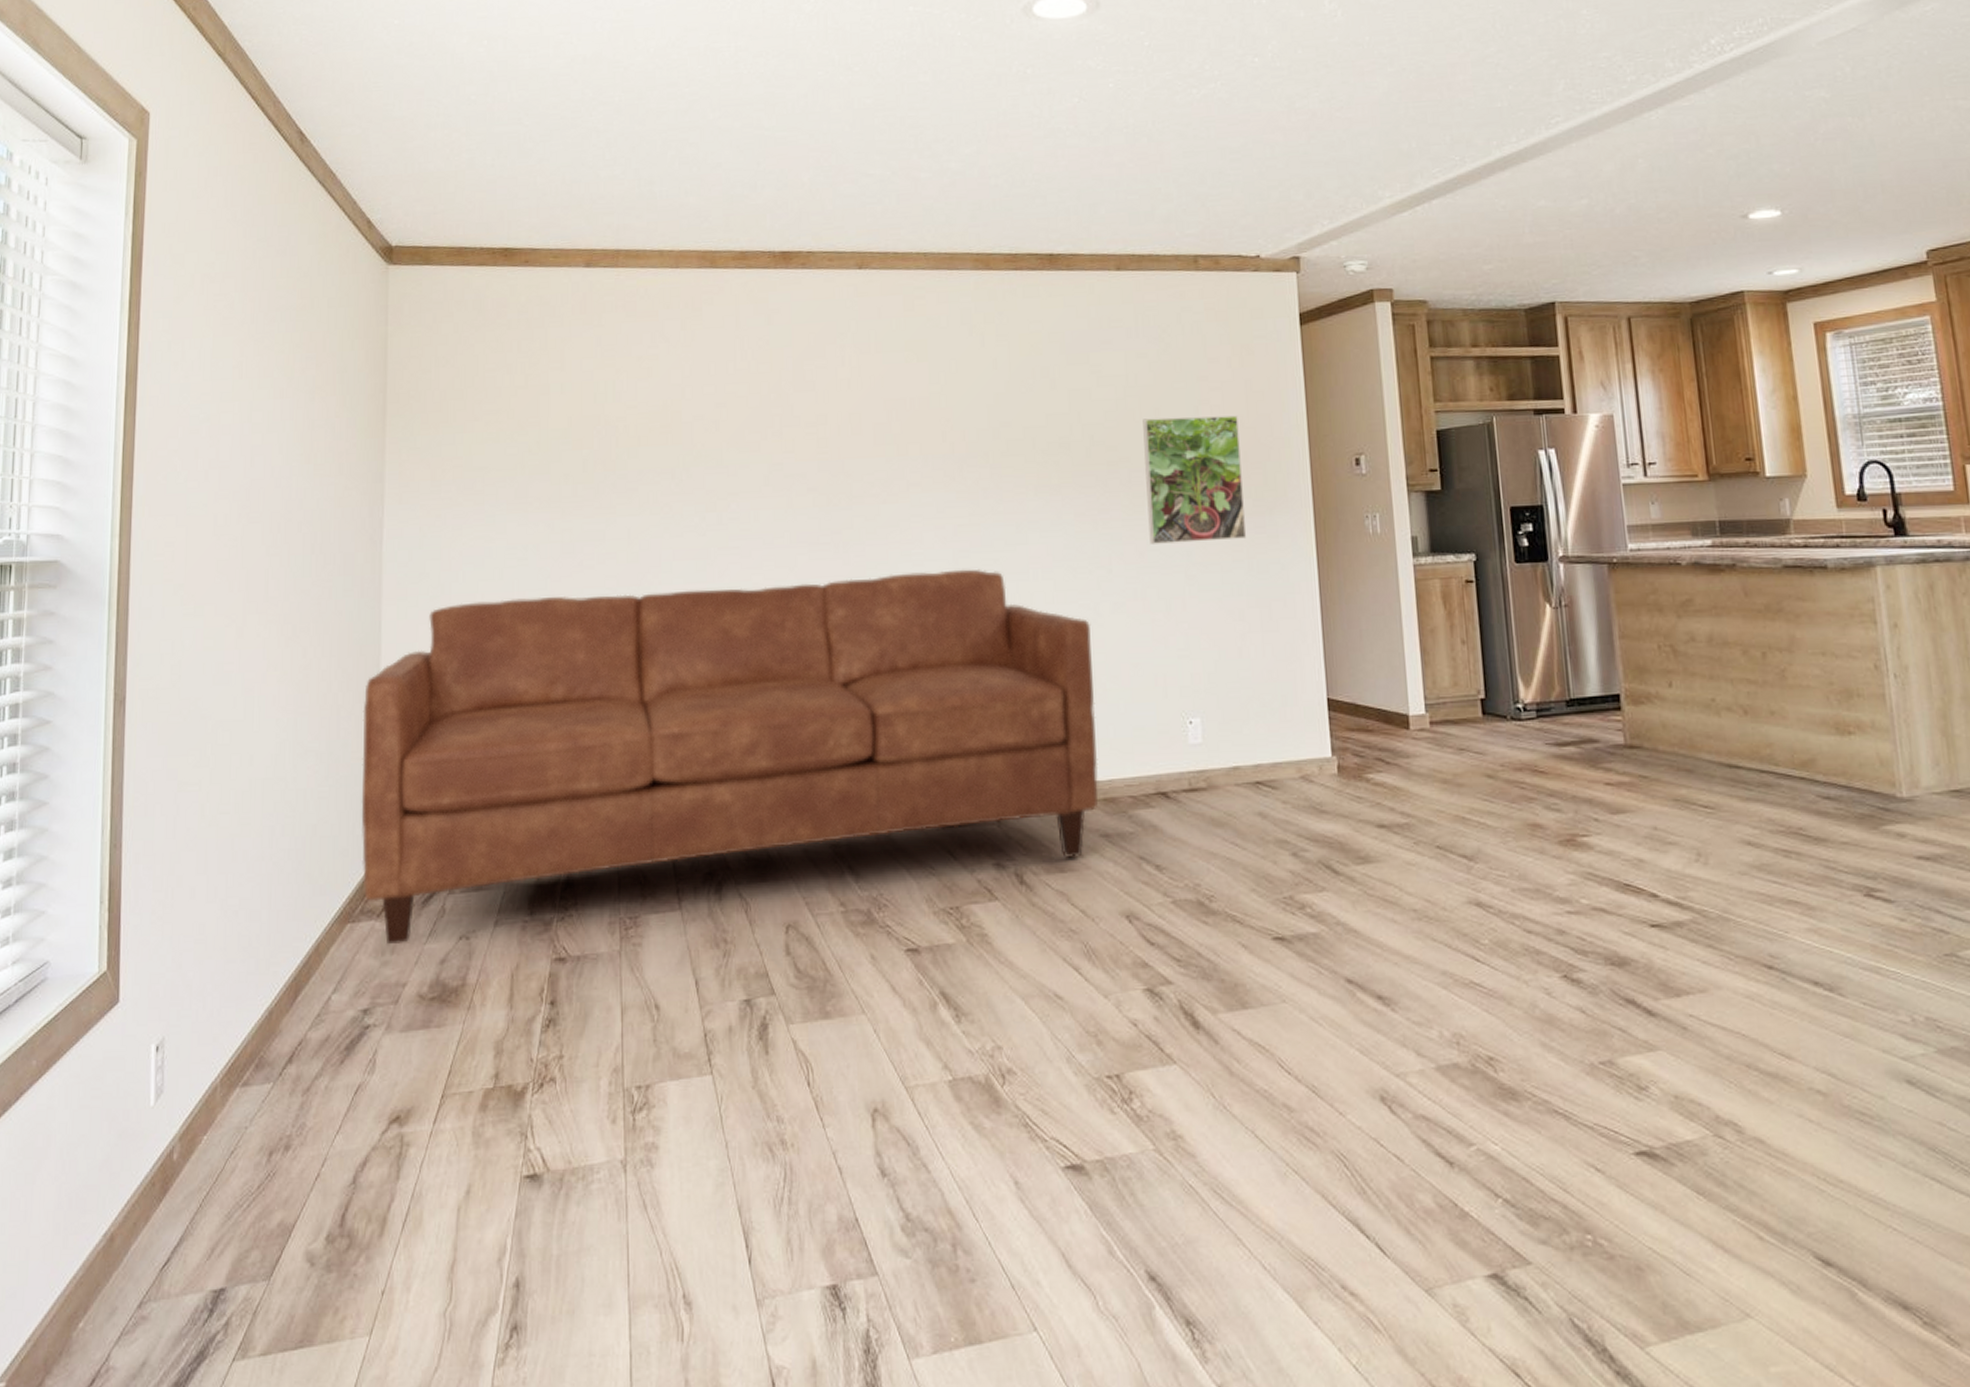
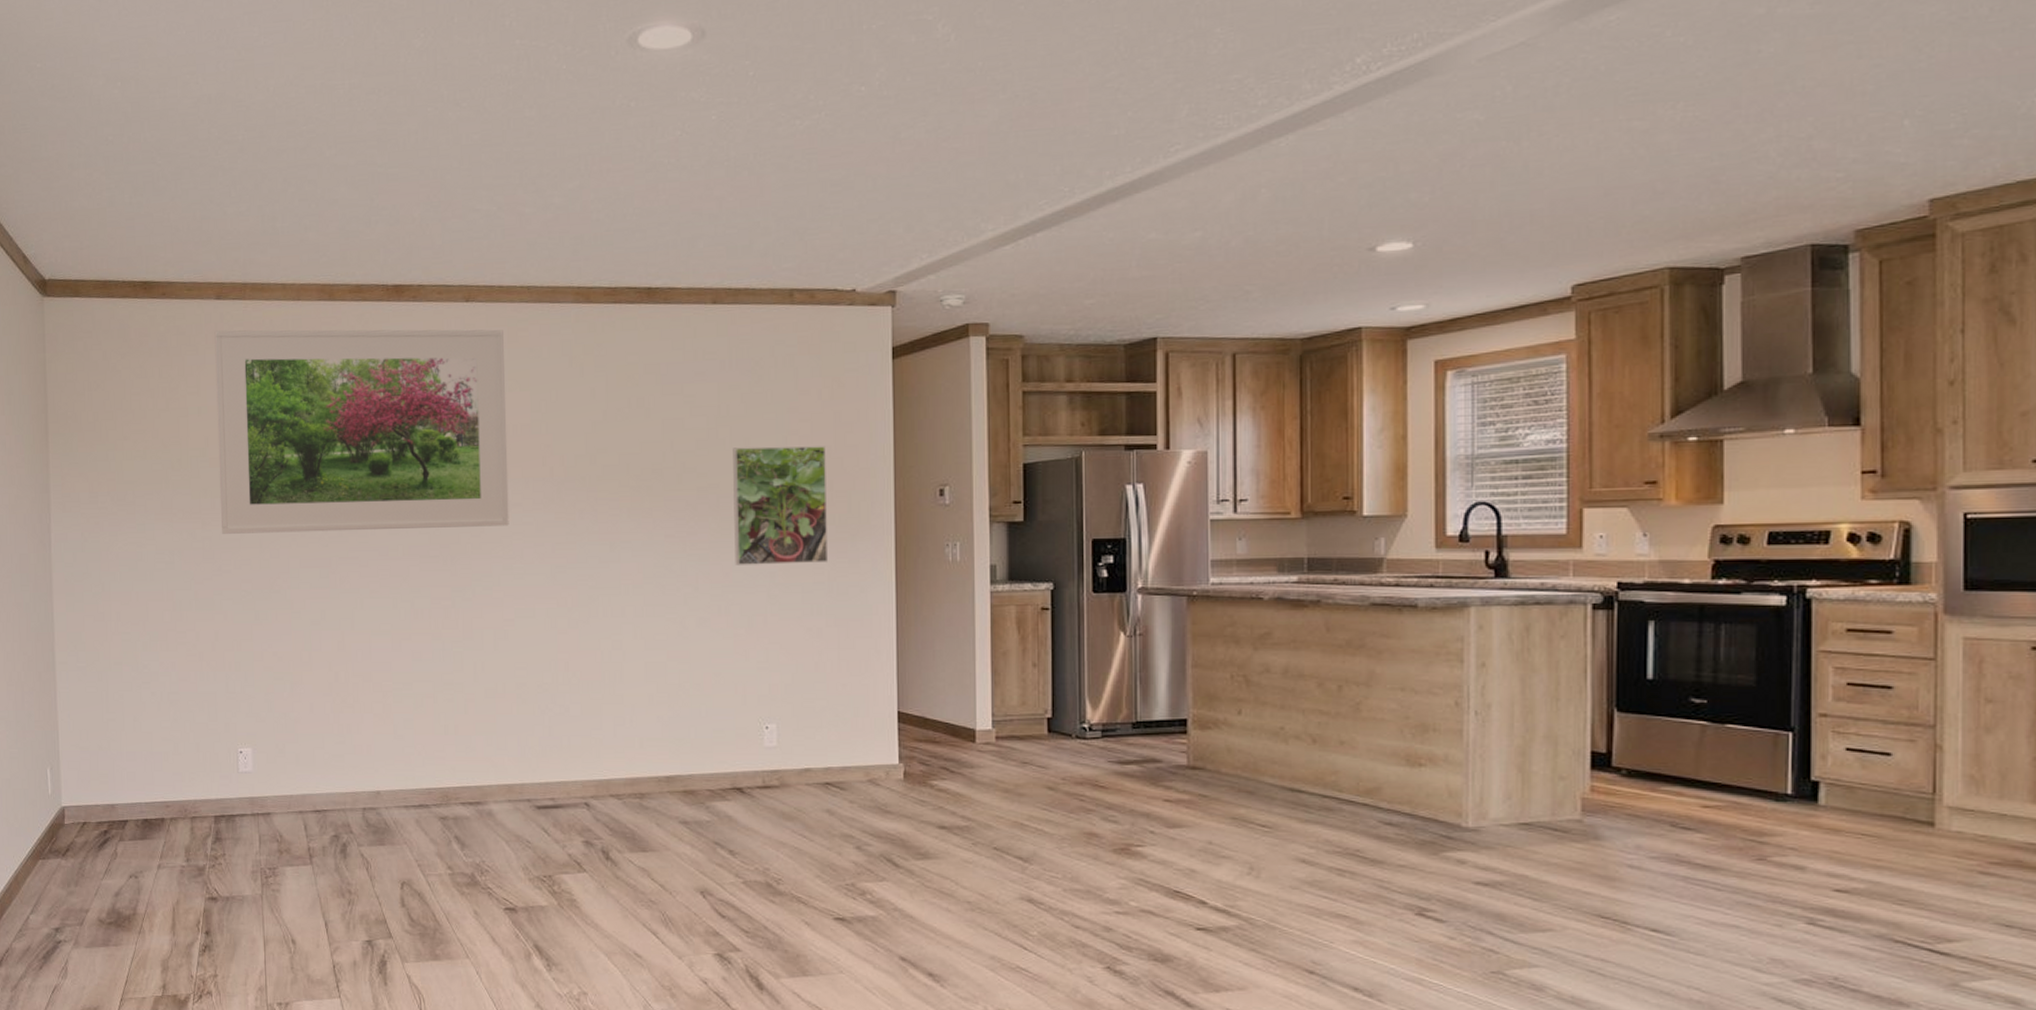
sofa: present [361,568,1099,945] -> none [42,583,680,879]
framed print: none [582,297,907,525] -> present [214,329,509,534]

